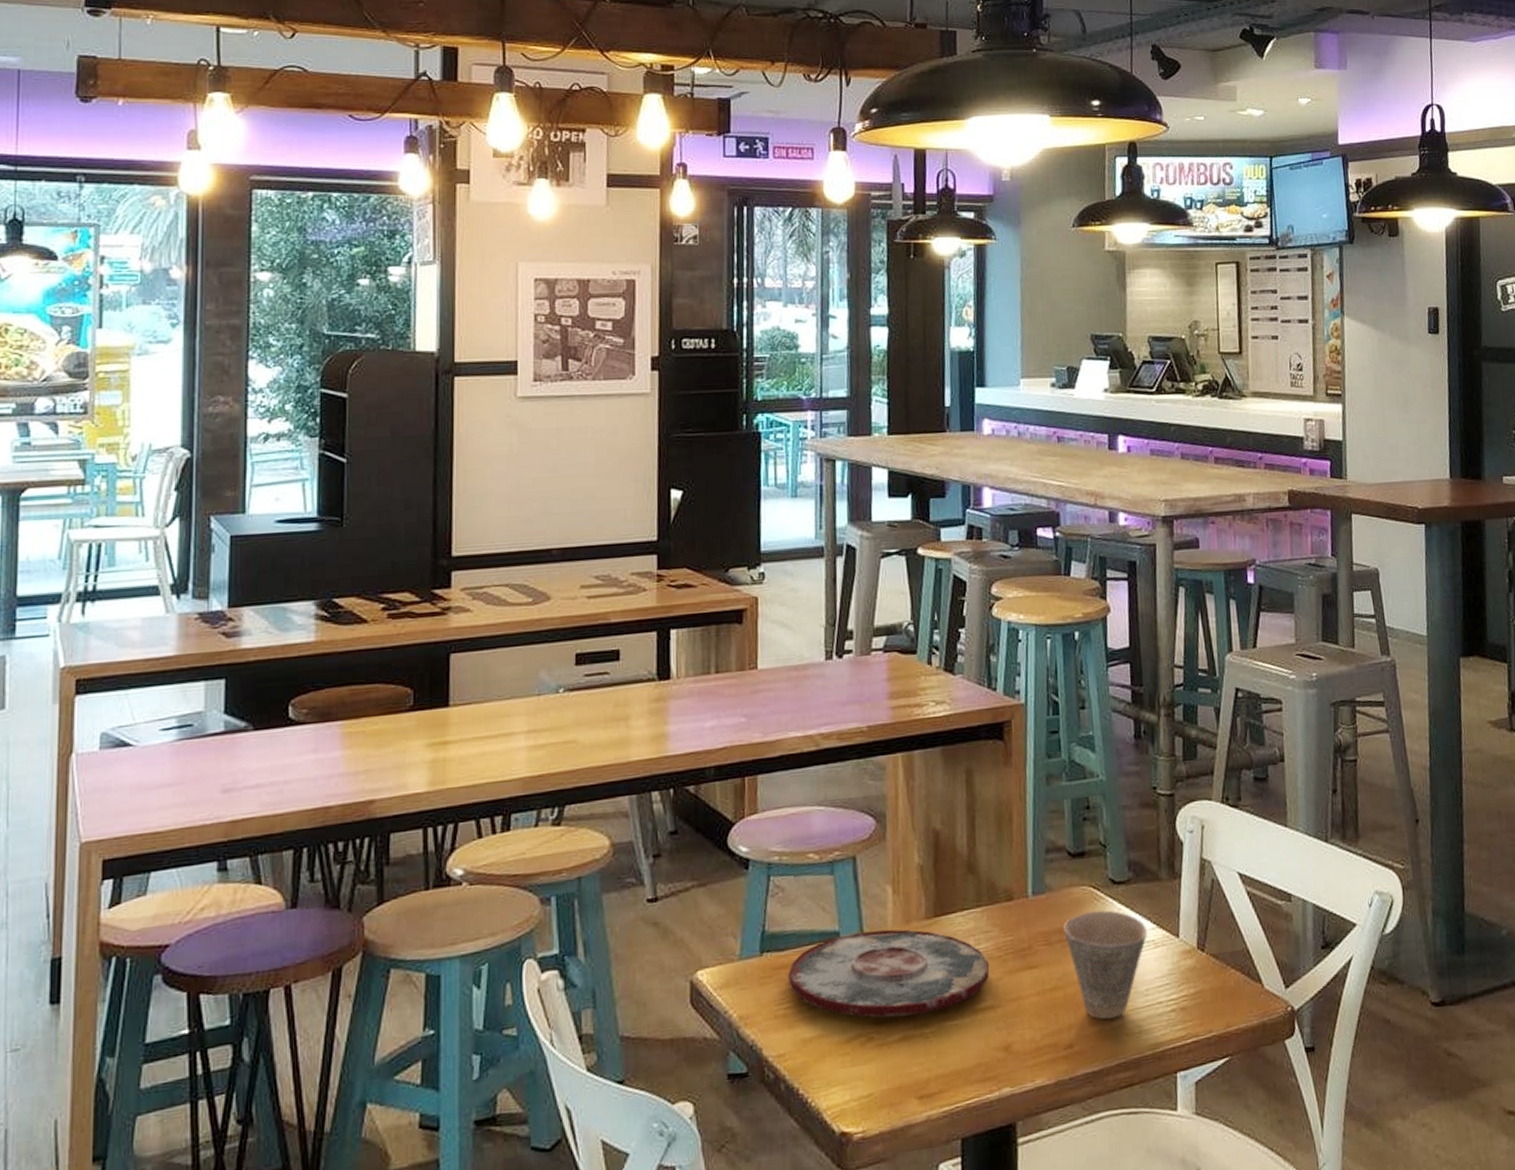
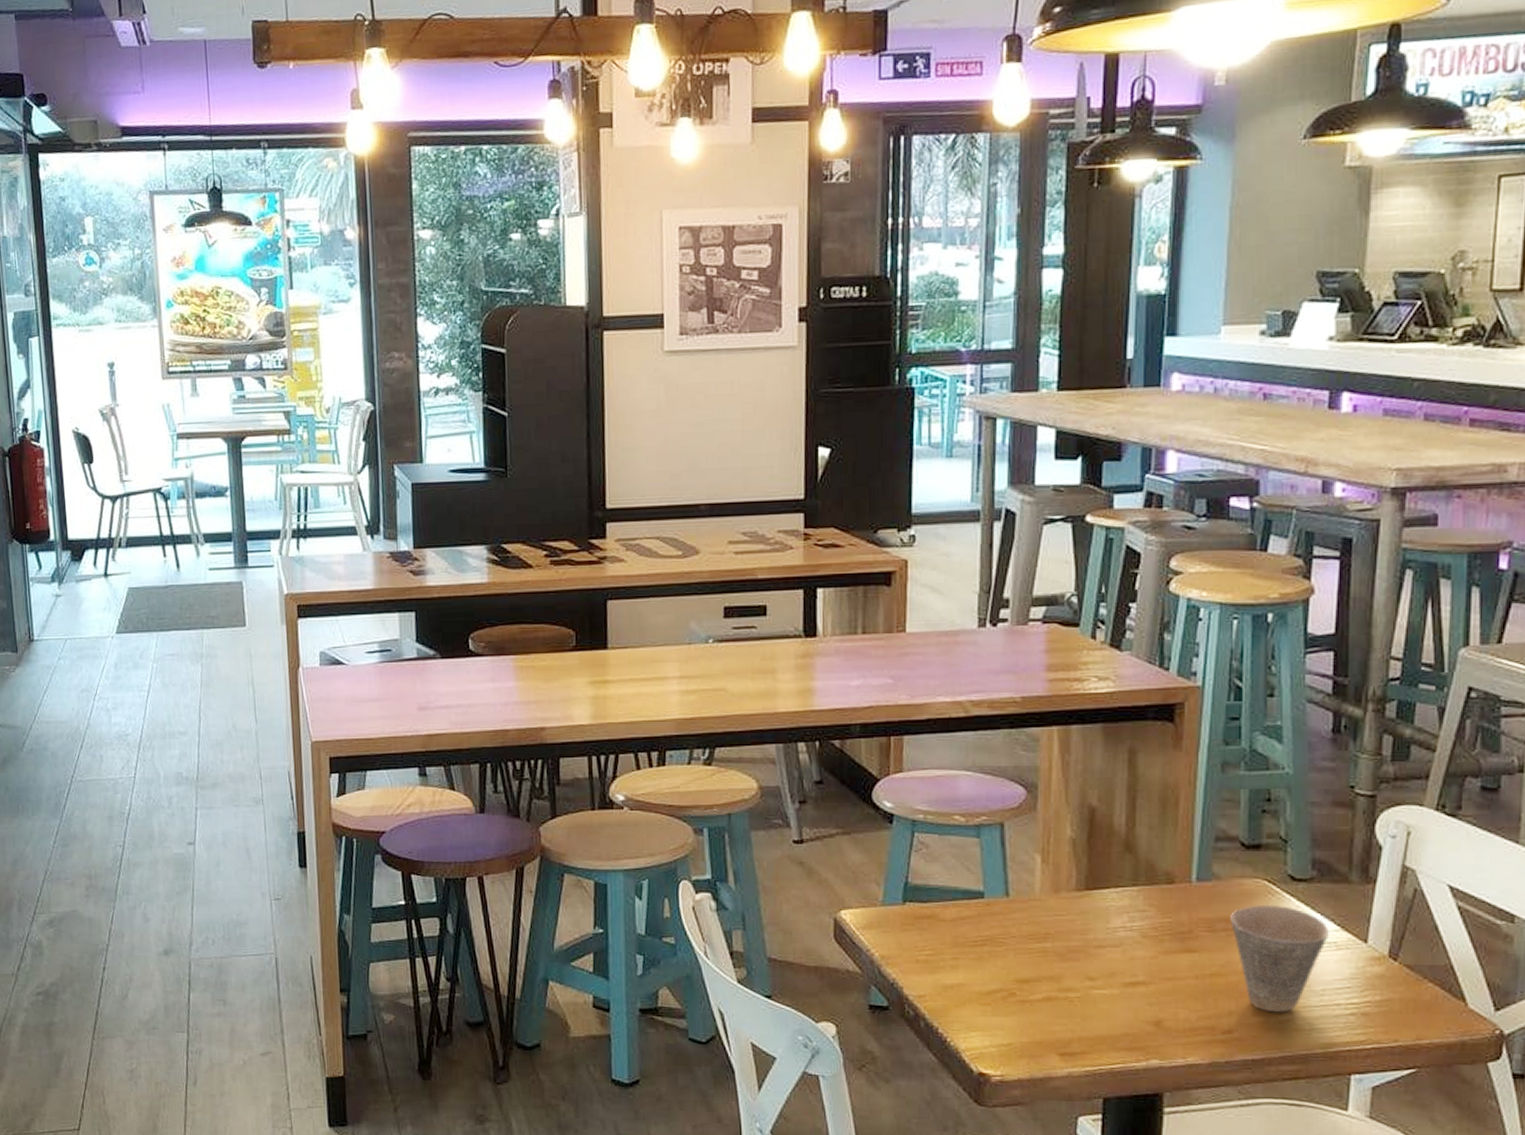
plate: present [788,929,990,1018] -> none [930,896,1144,979]

